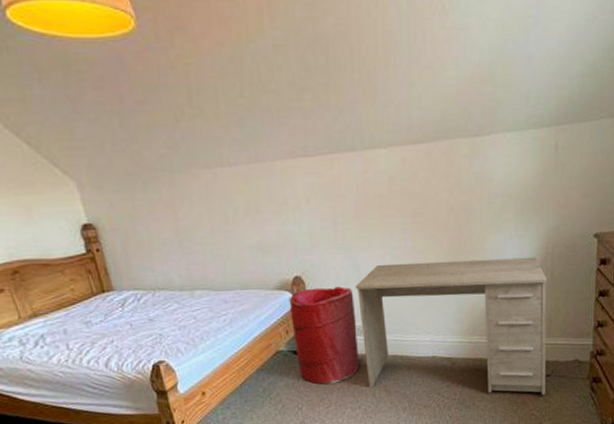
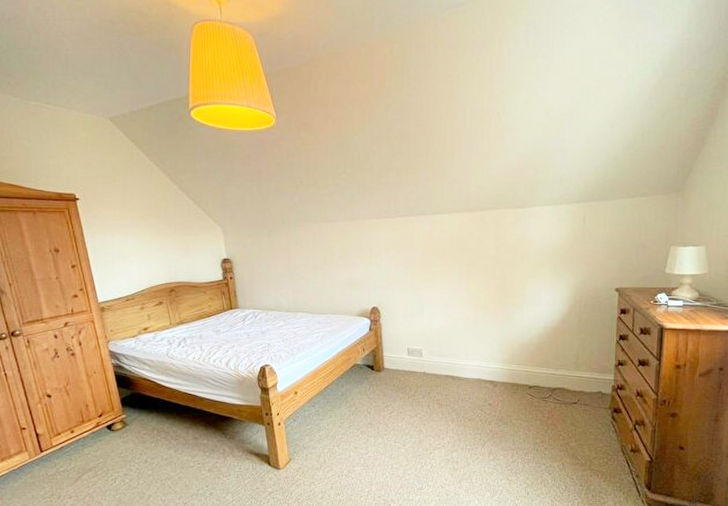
laundry hamper: present [289,286,360,385] -> none [367,317,419,394]
desk: present [355,257,547,395] -> none [419,302,575,419]

